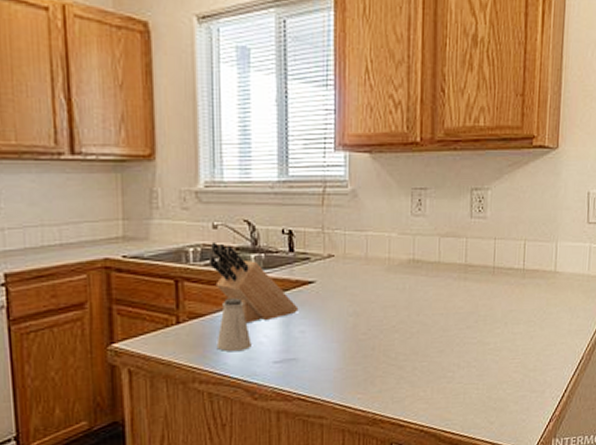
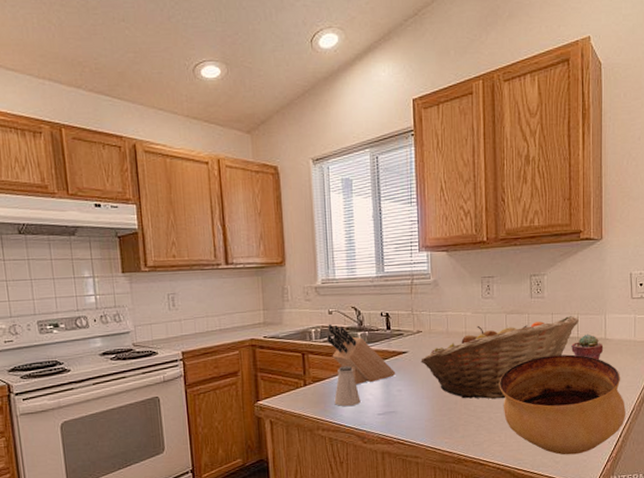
fruit basket: none [331,242,526,345] -> present [420,316,579,400]
bowl: none [427,290,574,414] -> present [499,354,625,455]
potted succulent: none [515,265,553,298] -> present [571,334,604,360]

